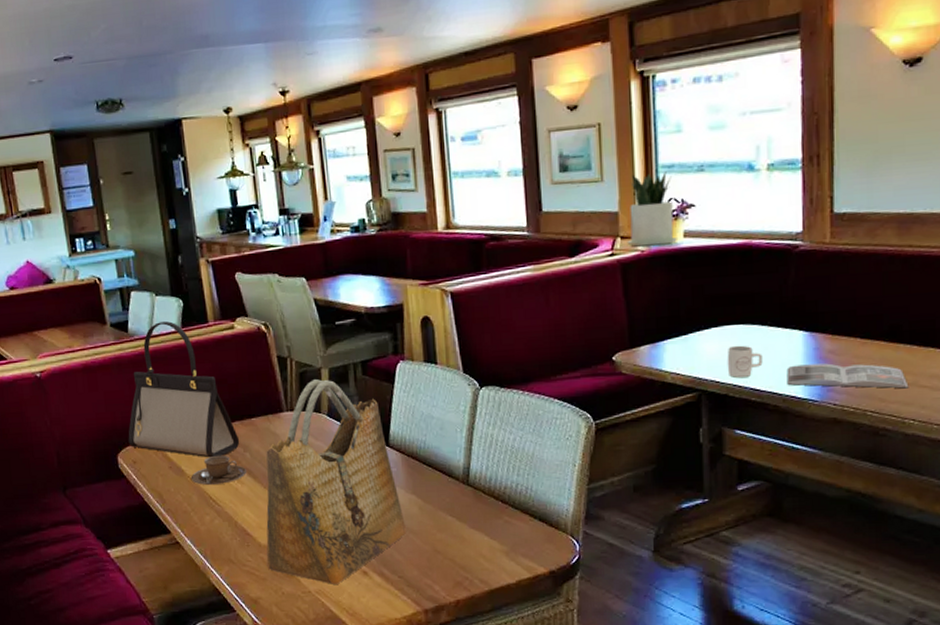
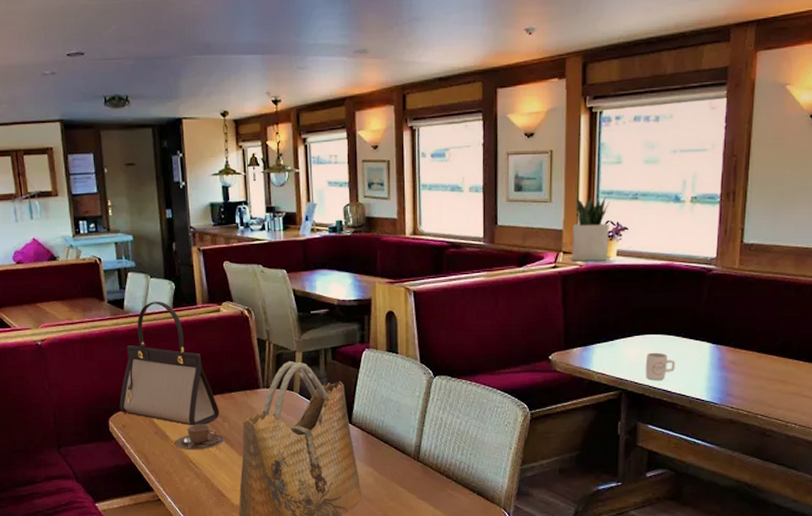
magazine: present [787,363,909,389] -> none [694,372,794,397]

